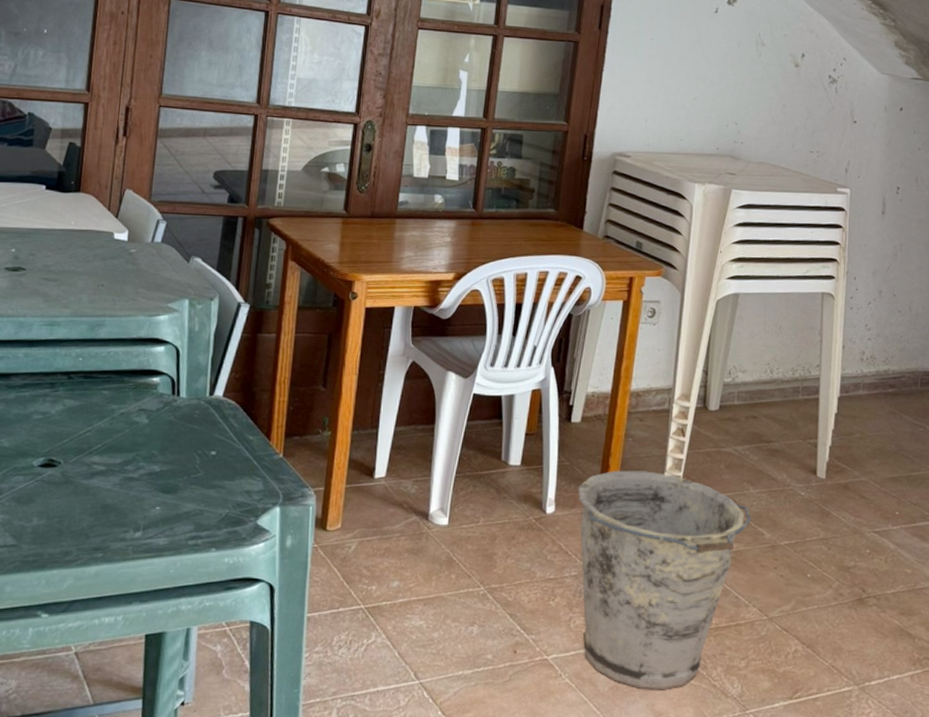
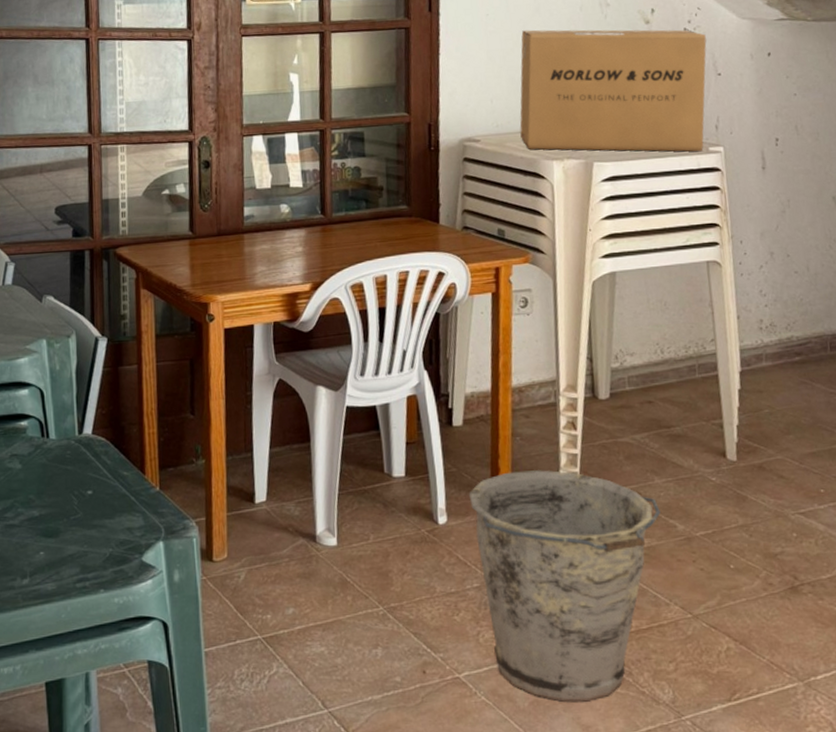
box: none [668,58,847,191] -> present [519,29,707,152]

